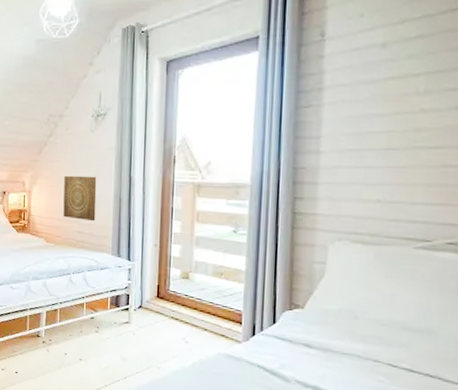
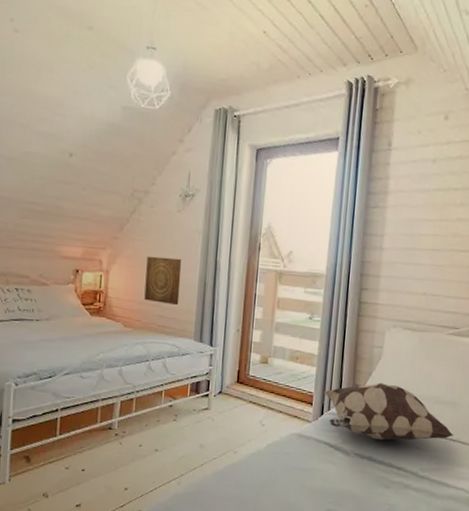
decorative pillow: none [254,302,431,373] -> present [324,382,454,440]

